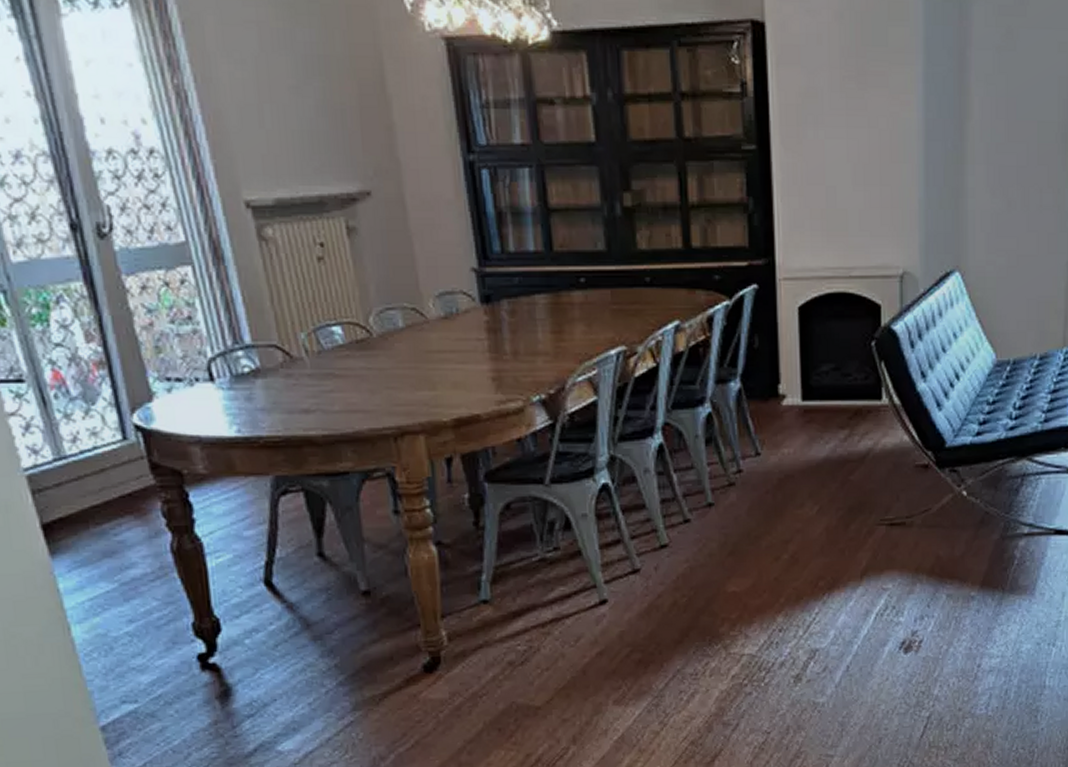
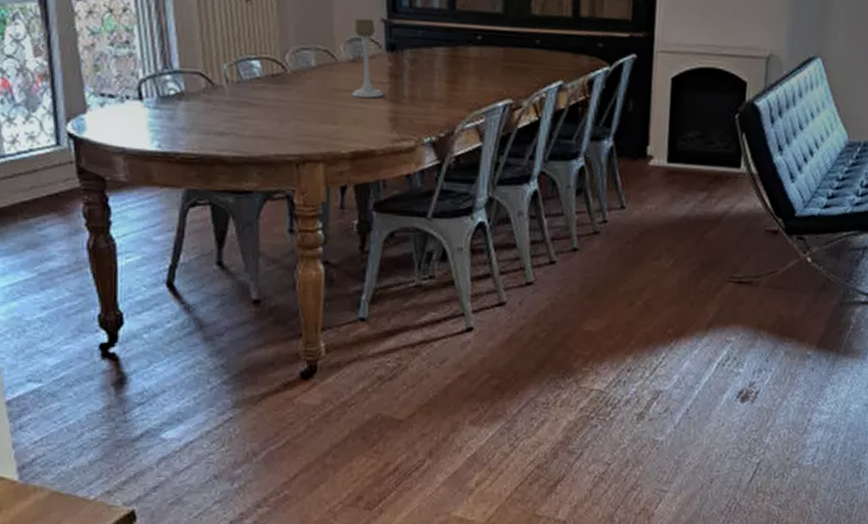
candle holder: none [442,270,482,357] -> present [351,18,383,98]

